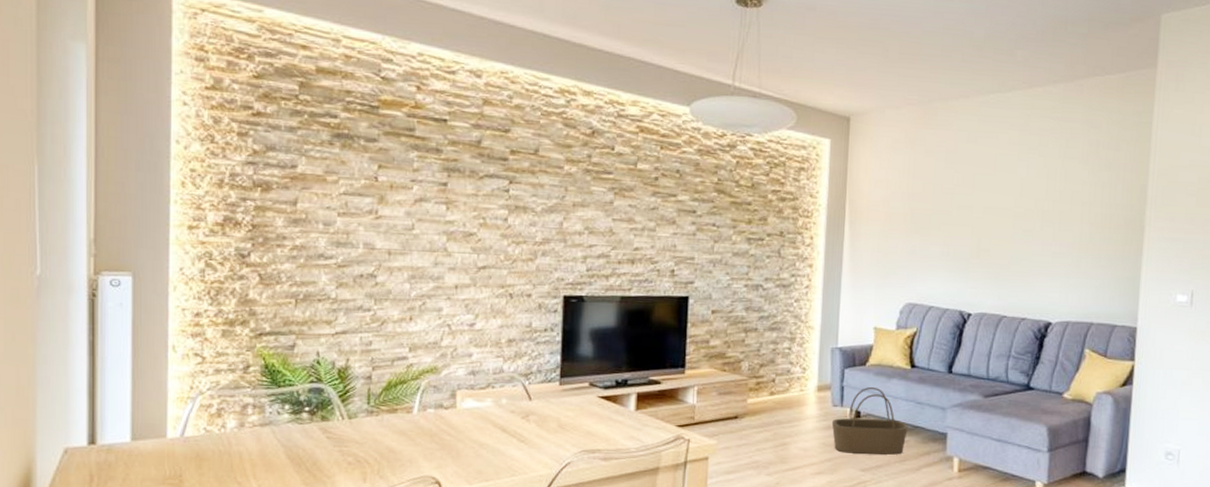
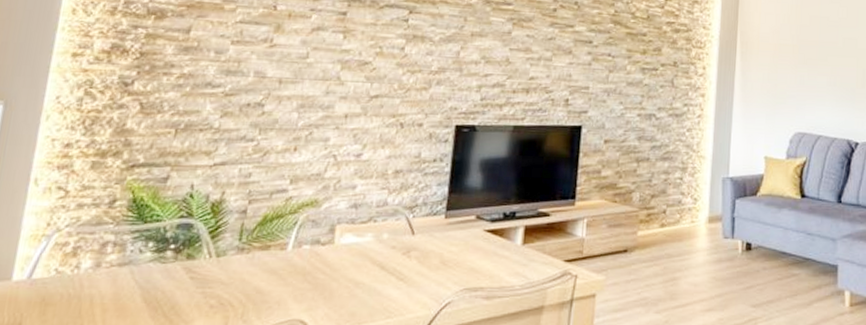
basket: present [831,386,908,455] -> none [722,217,799,289]

